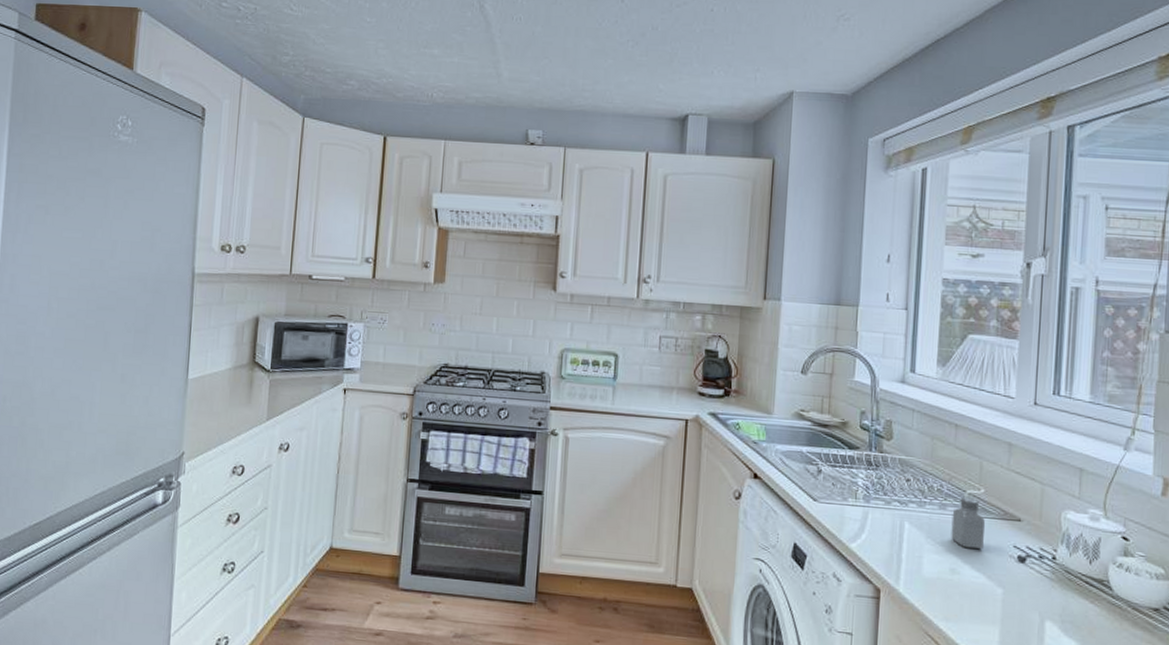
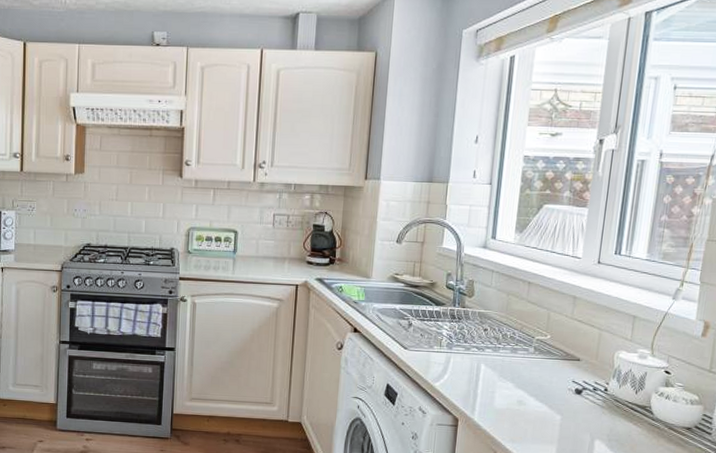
saltshaker: present [951,497,986,550] -> none [519,342,550,385]

